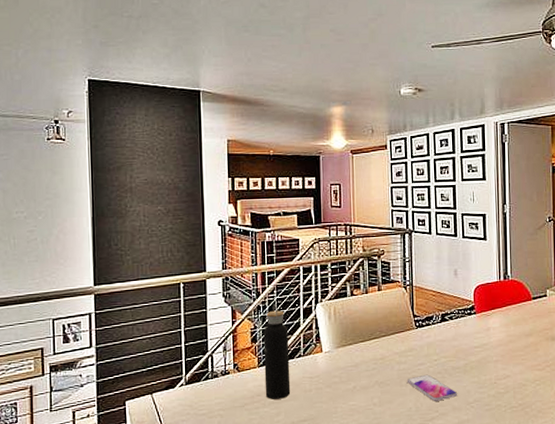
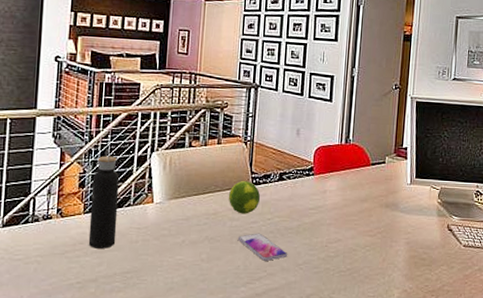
fruit: none [393,324,425,357] -> present [228,181,261,214]

